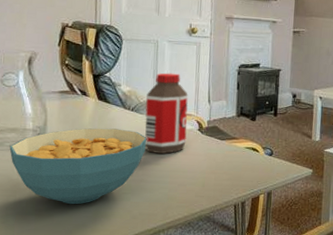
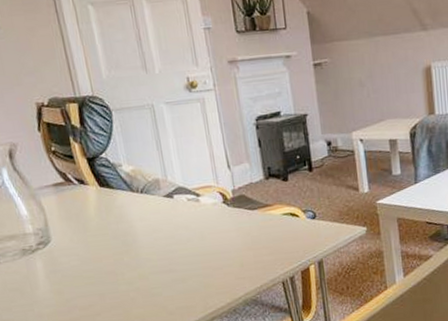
cereal bowl: present [9,128,147,205] -> none [12,216,167,310]
bottle: present [145,73,188,154] -> none [154,140,212,238]

